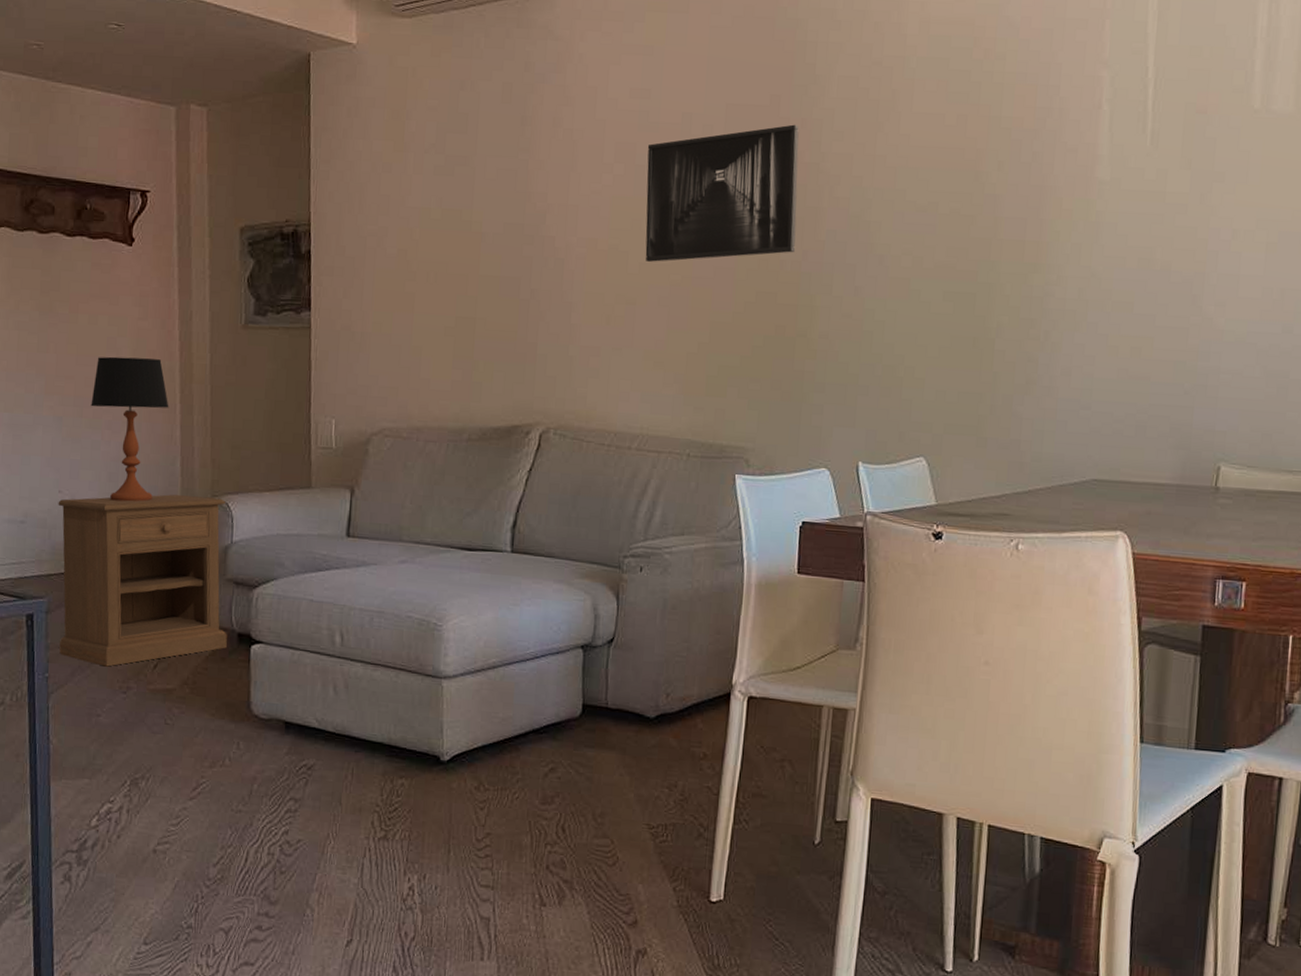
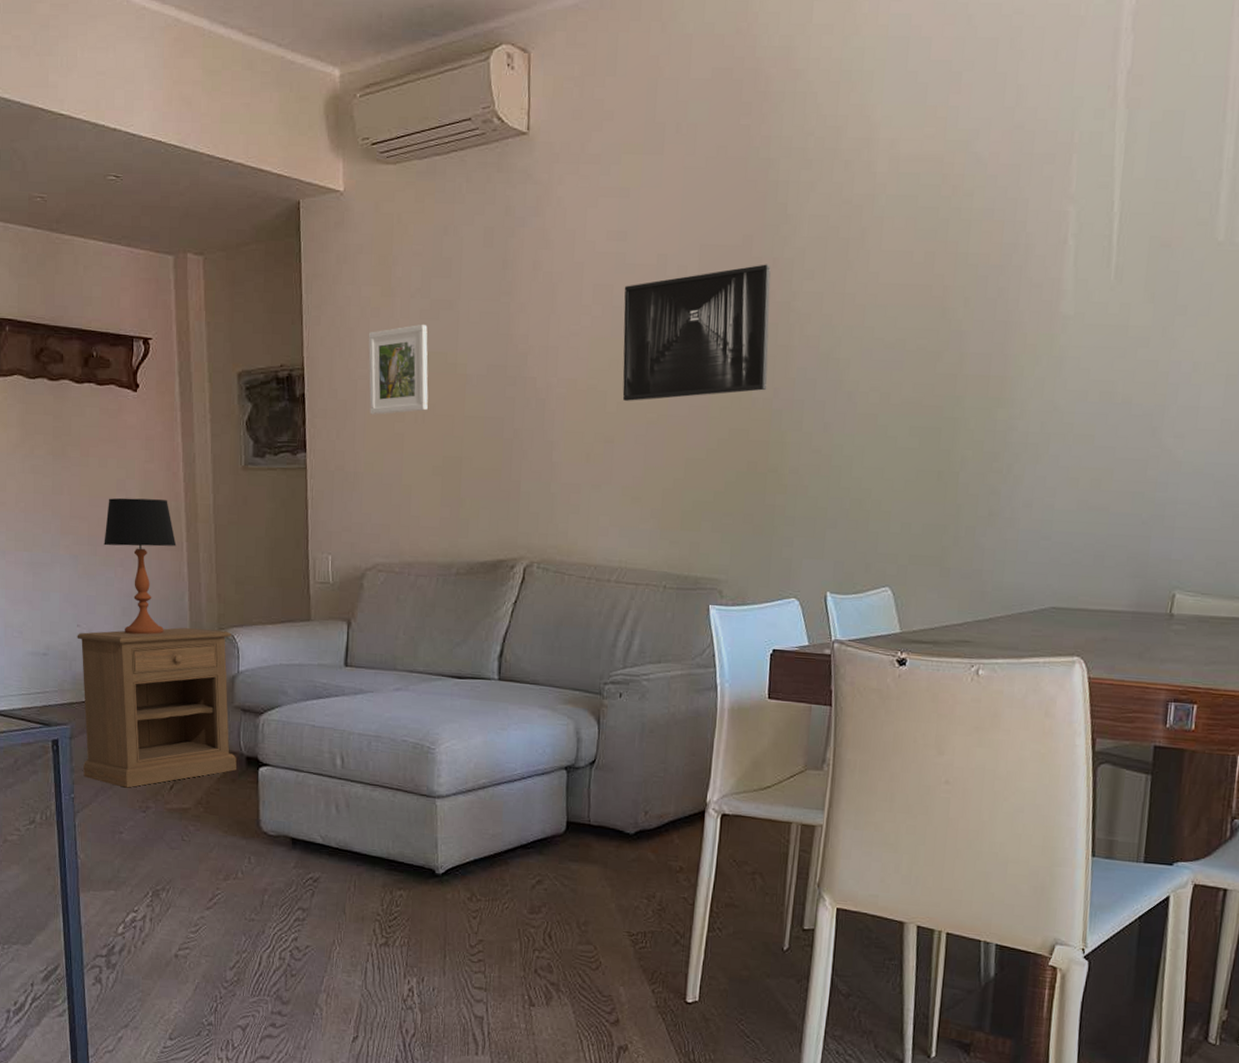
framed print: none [378,180,442,273] -> present [368,324,429,415]

